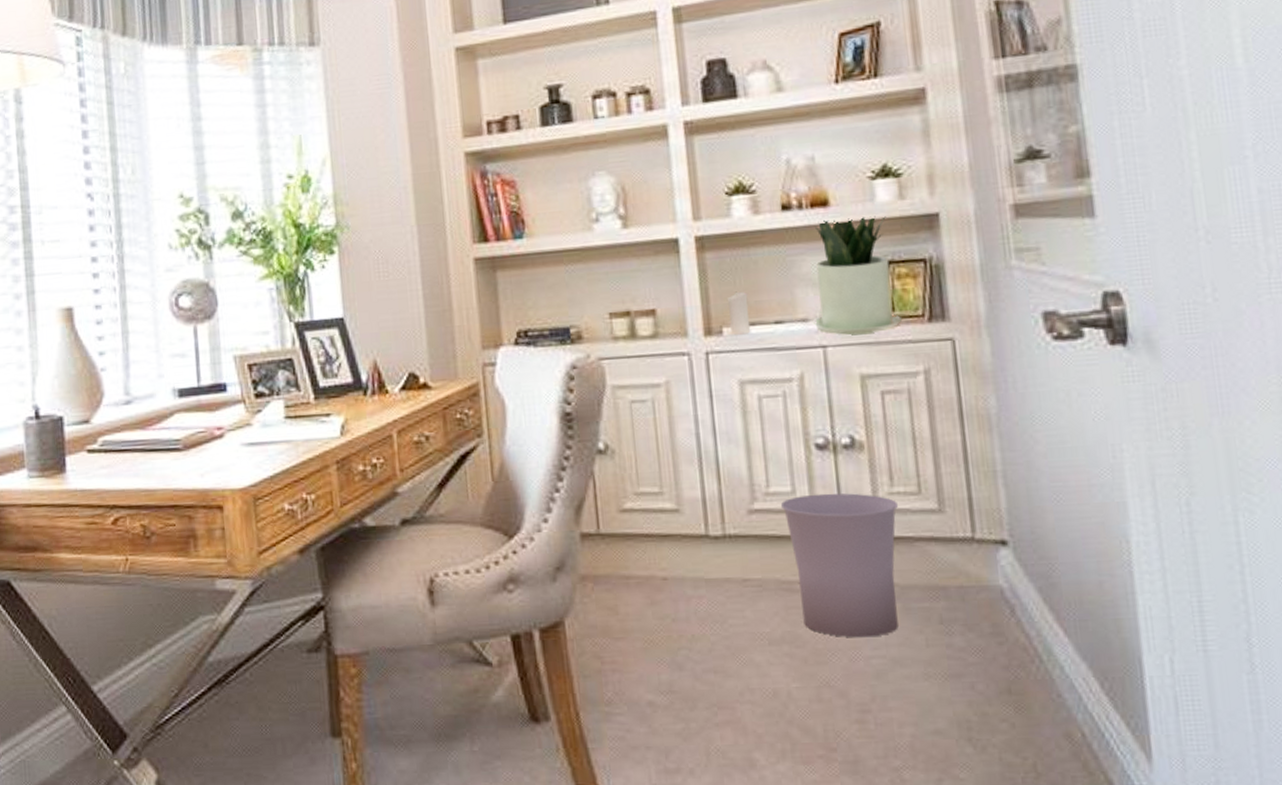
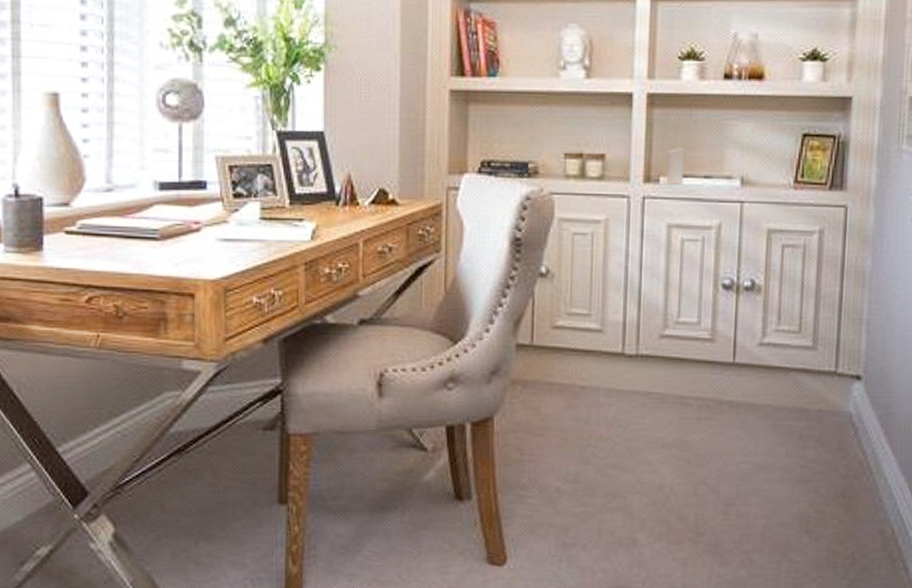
waste bin: present [780,493,898,638] -> none [686,326,781,447]
planter: present [813,216,902,335] -> none [736,92,808,194]

